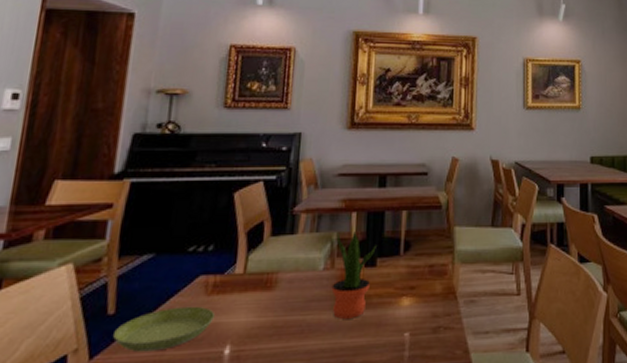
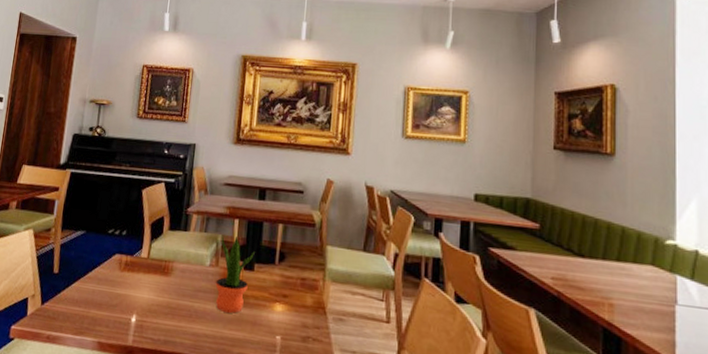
saucer: present [113,306,215,352] -> none [57,276,126,308]

